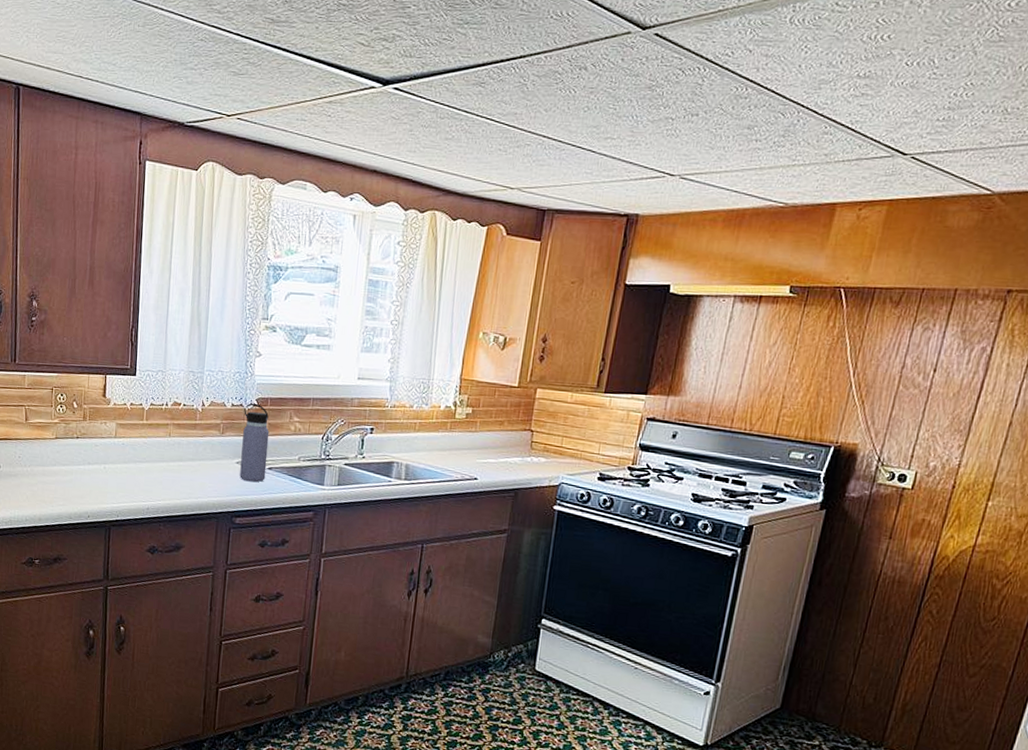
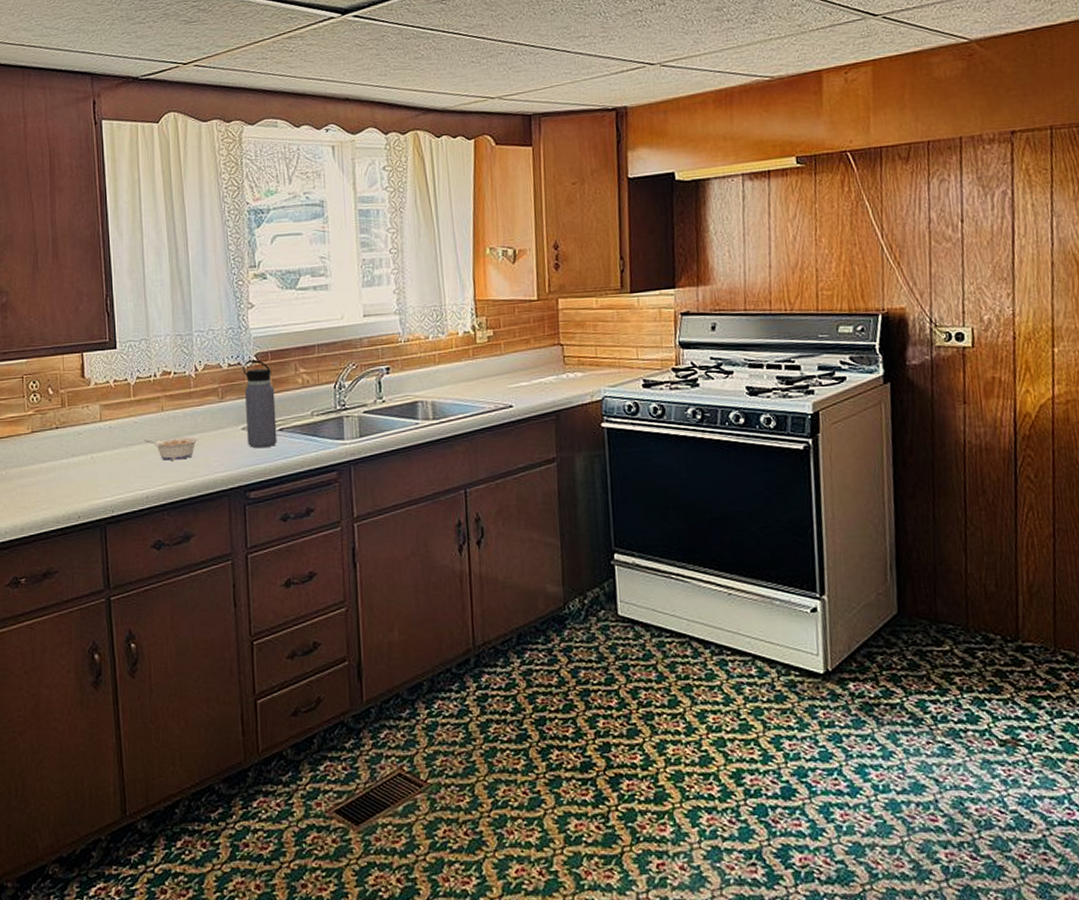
legume: none [151,459,197,481] -> present [145,436,198,461]

